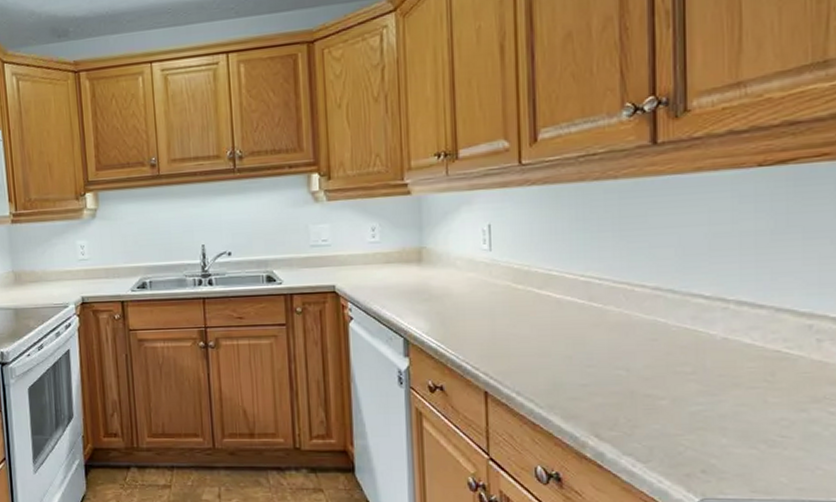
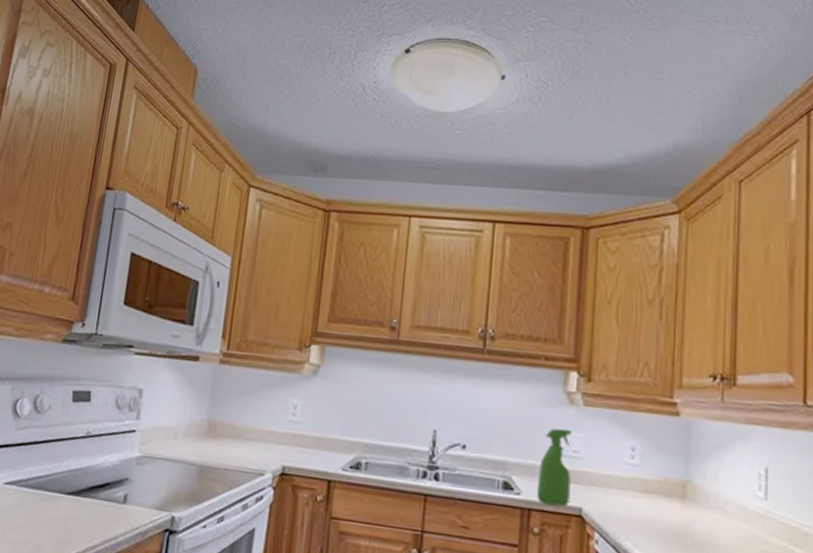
spray bottle: none [295,223,324,289] -> present [537,428,572,508]

